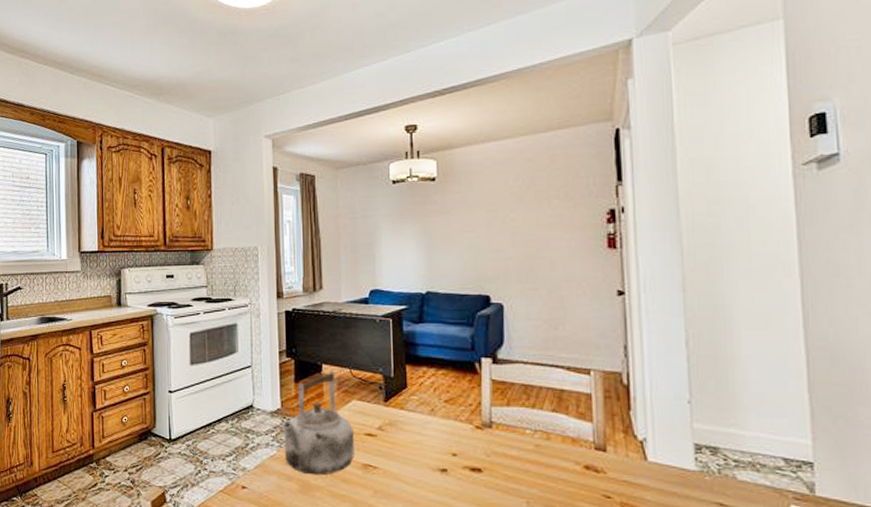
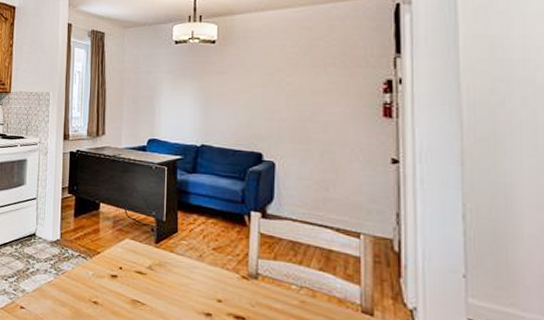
kettle: present [281,370,355,475] -> none [59,209,126,306]

